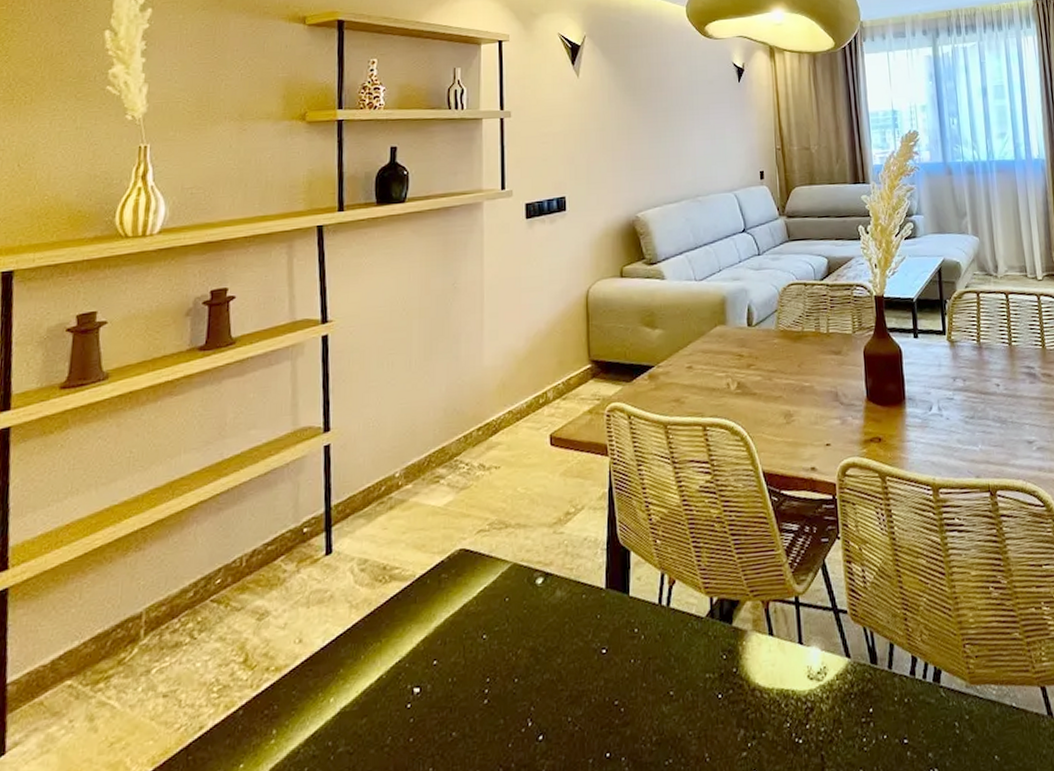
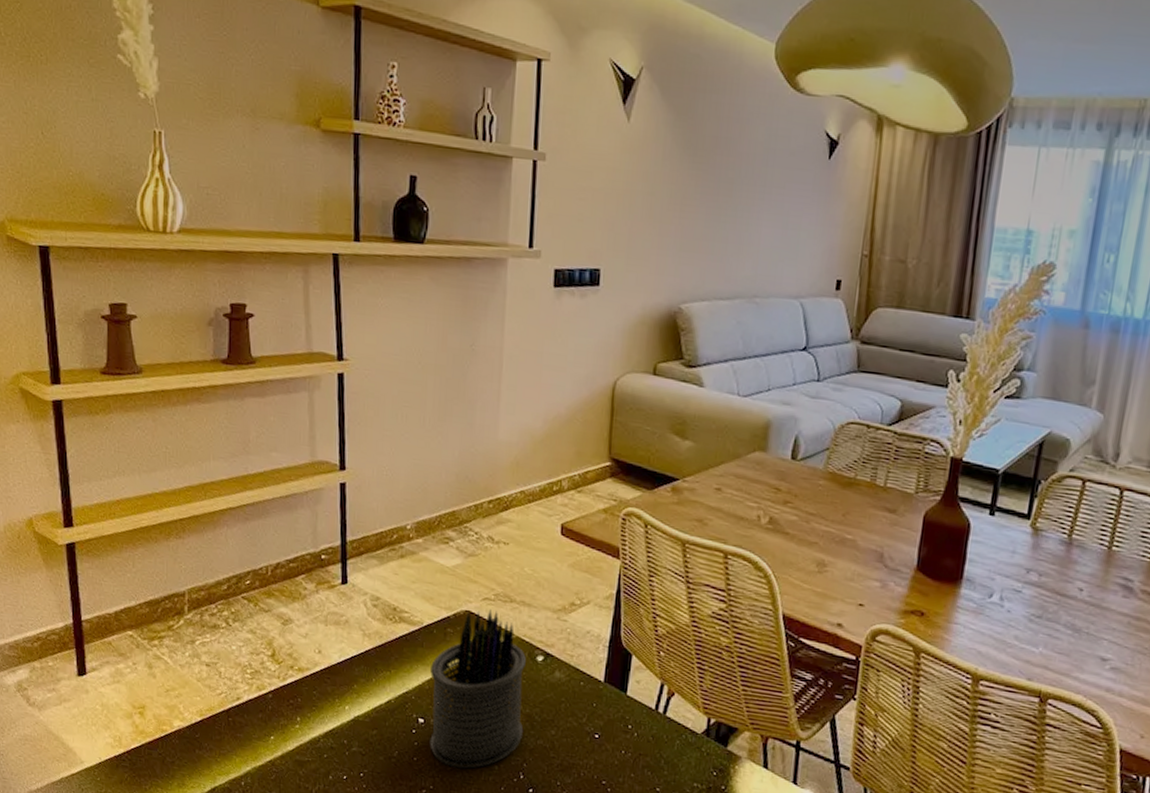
pen holder: none [425,541,529,737] -> present [430,609,526,769]

